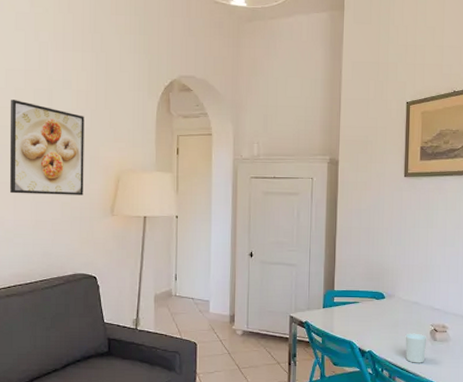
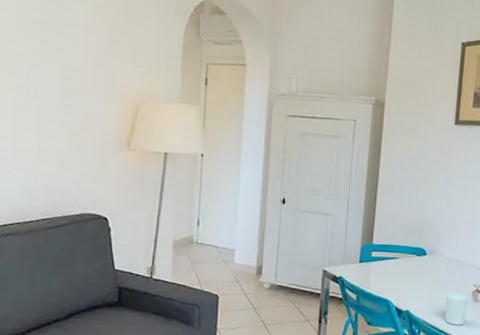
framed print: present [10,100,84,195] -> none [10,10,100,125]

